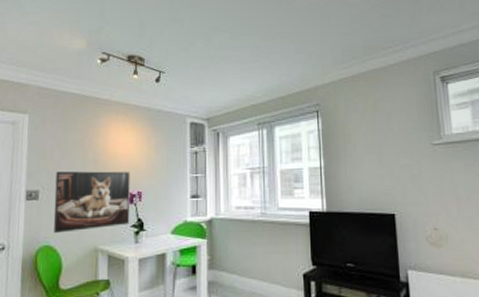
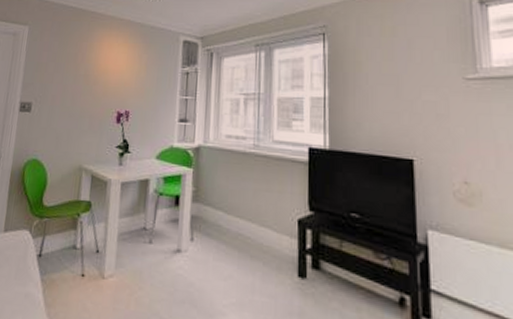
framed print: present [53,171,130,233] -> none [42,85,120,148]

